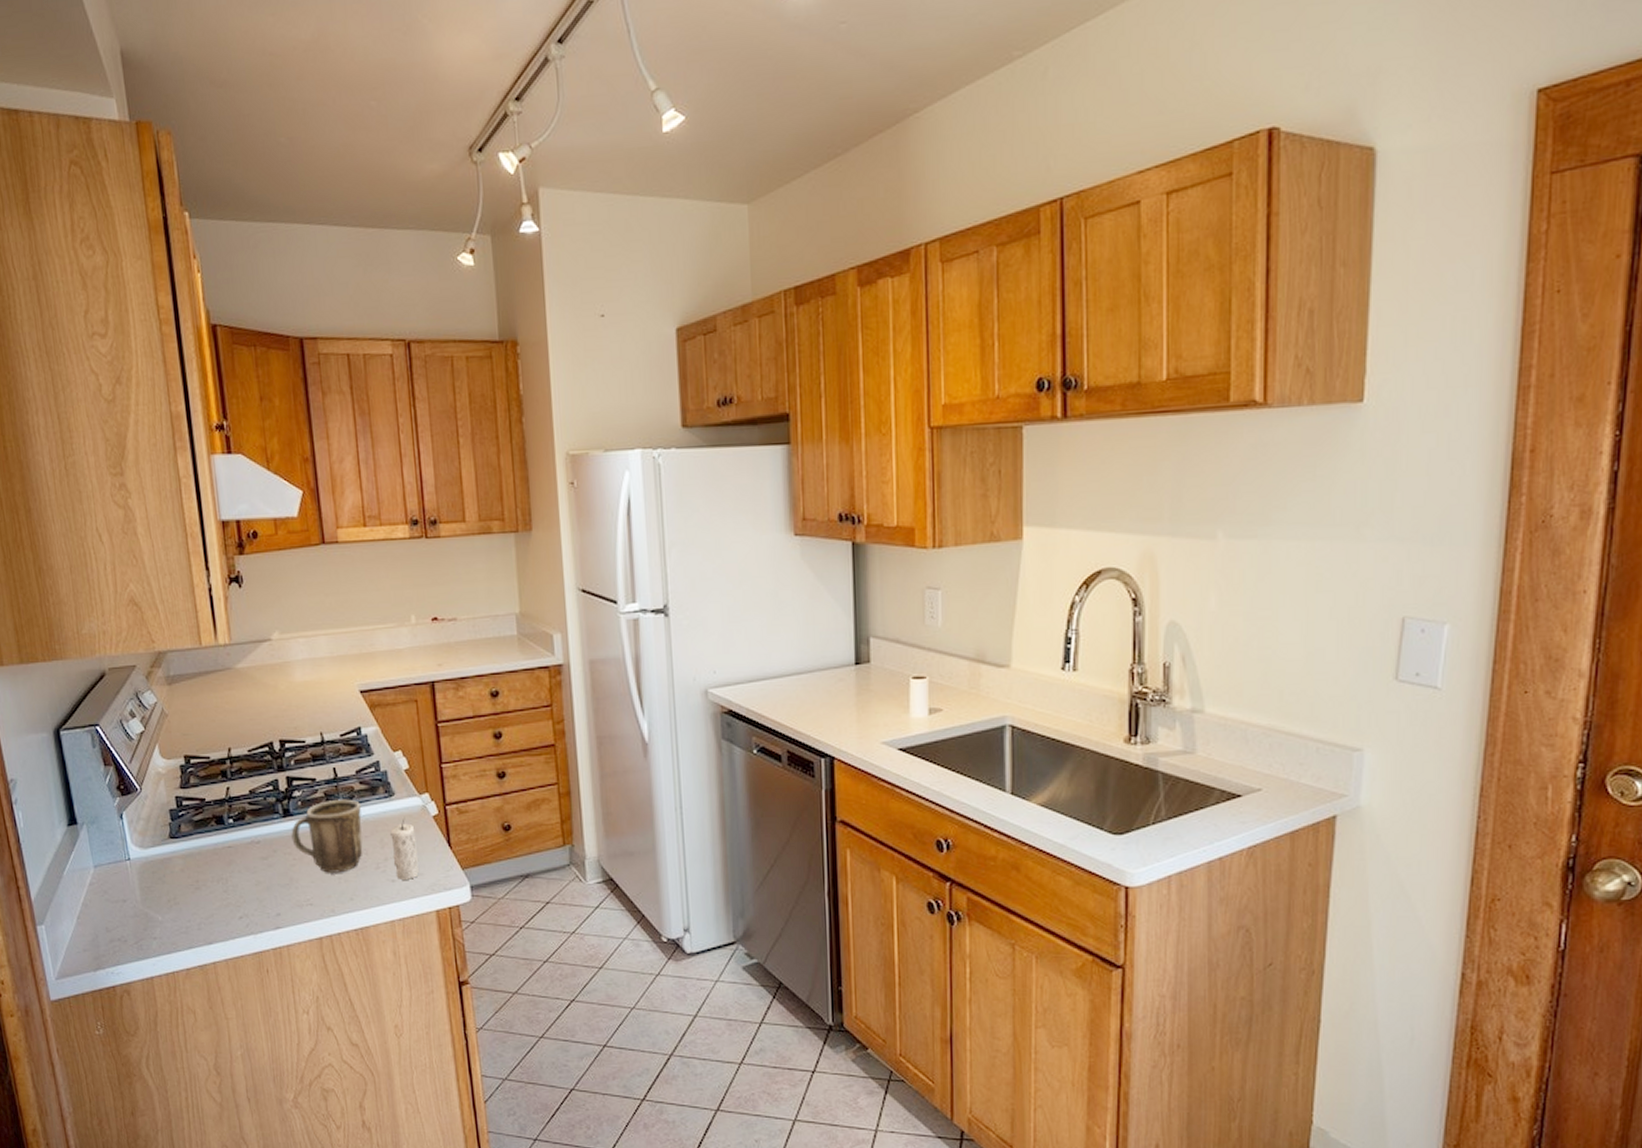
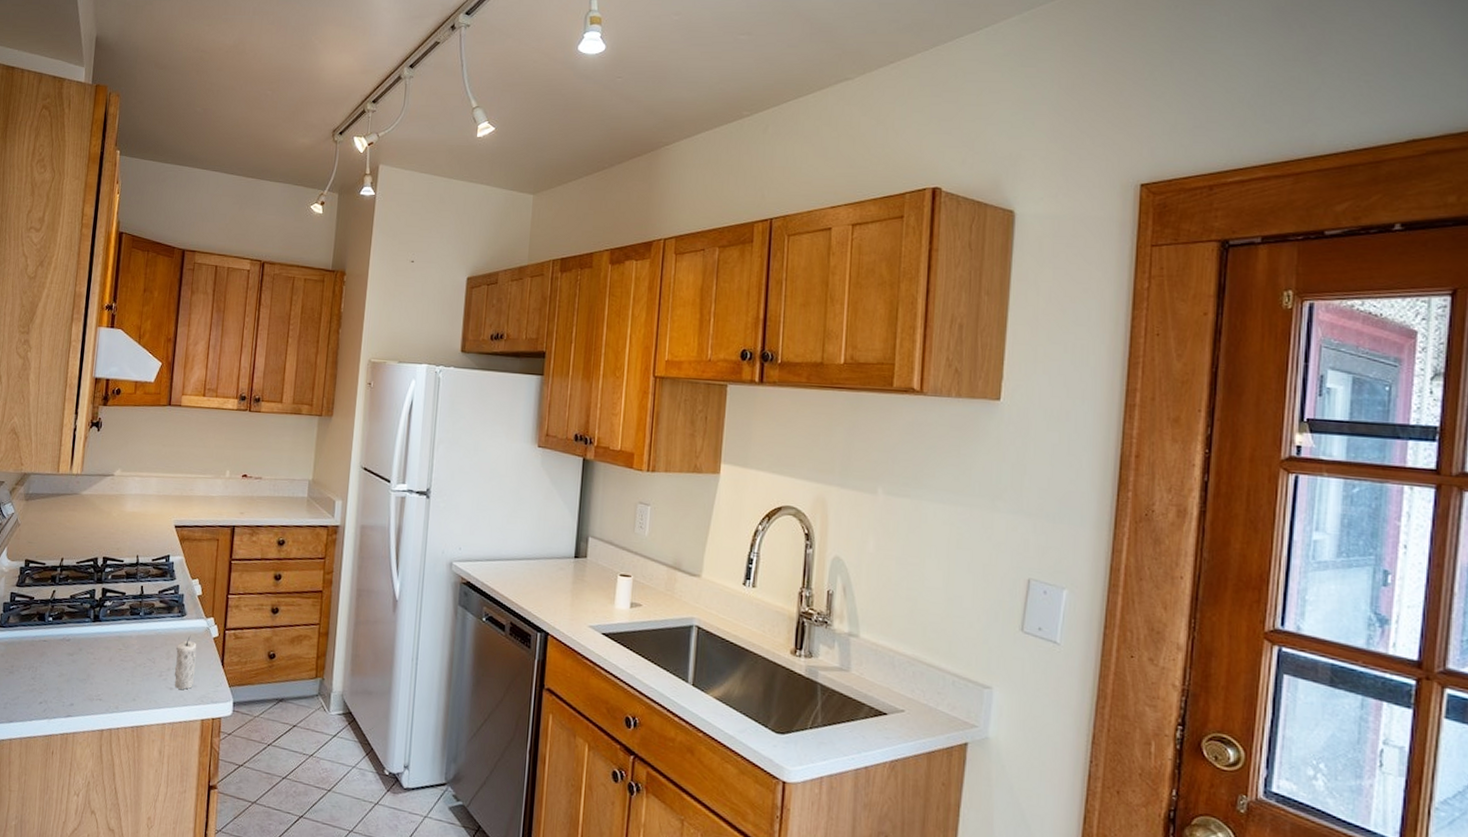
mug: present [291,799,363,873] -> none [96,612,157,676]

